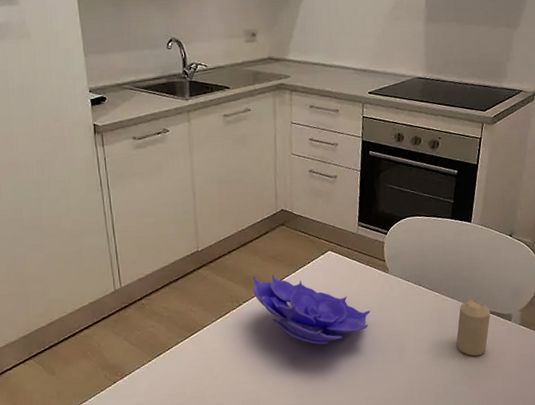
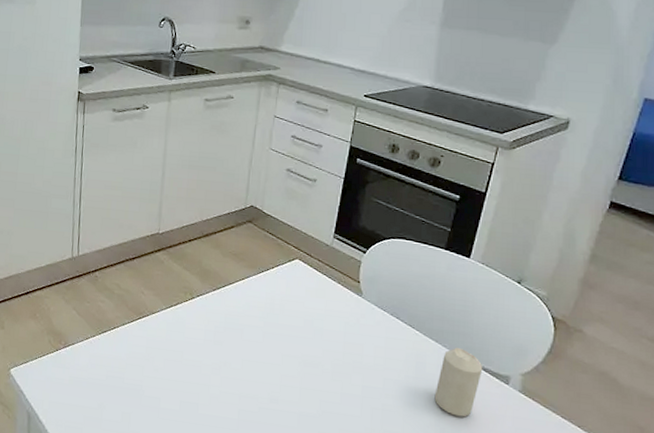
decorative bowl: present [253,274,371,345] -> none [209,270,336,361]

